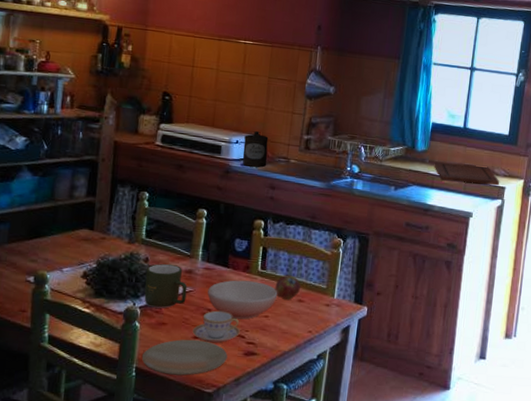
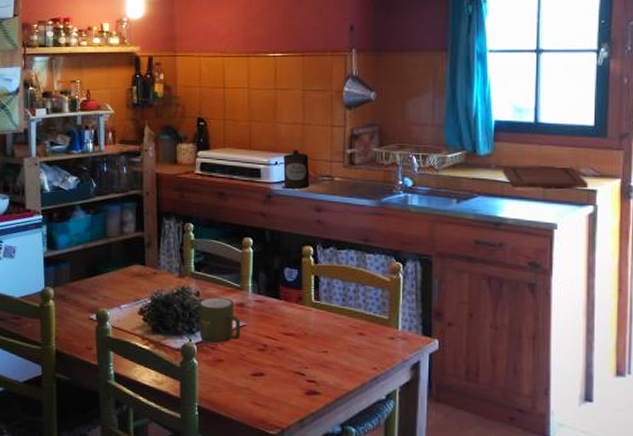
plate: present [141,339,228,376] -> none [202,377,289,416]
teacup: present [192,310,240,344] -> none [250,346,299,382]
bowl: present [207,280,278,320] -> none [262,312,336,355]
fruit: present [275,275,301,301] -> none [332,305,360,334]

